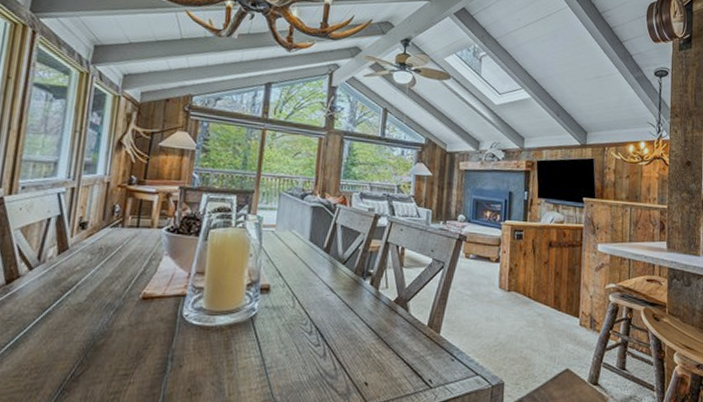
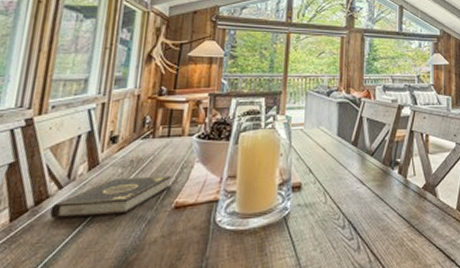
book: none [21,264,140,300] -> present [50,175,172,219]

